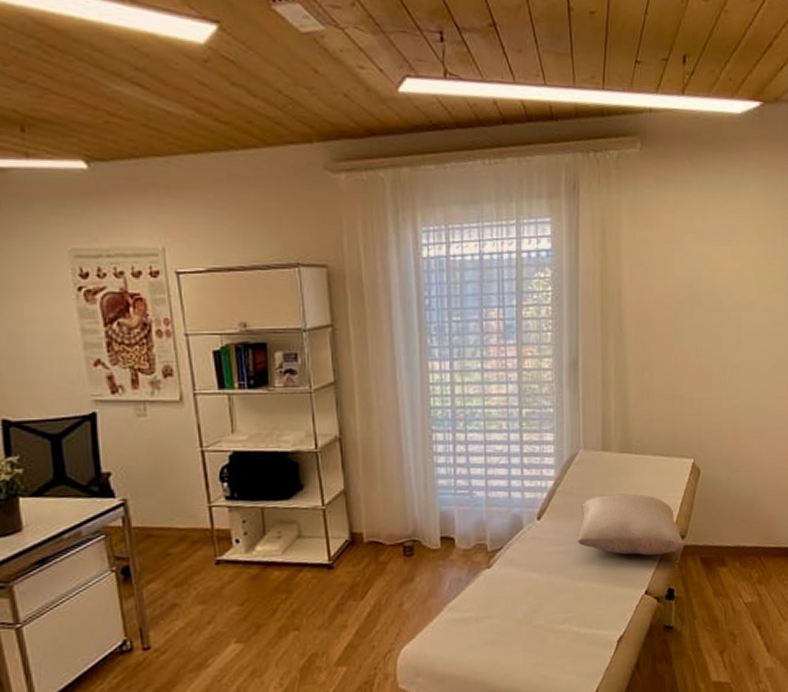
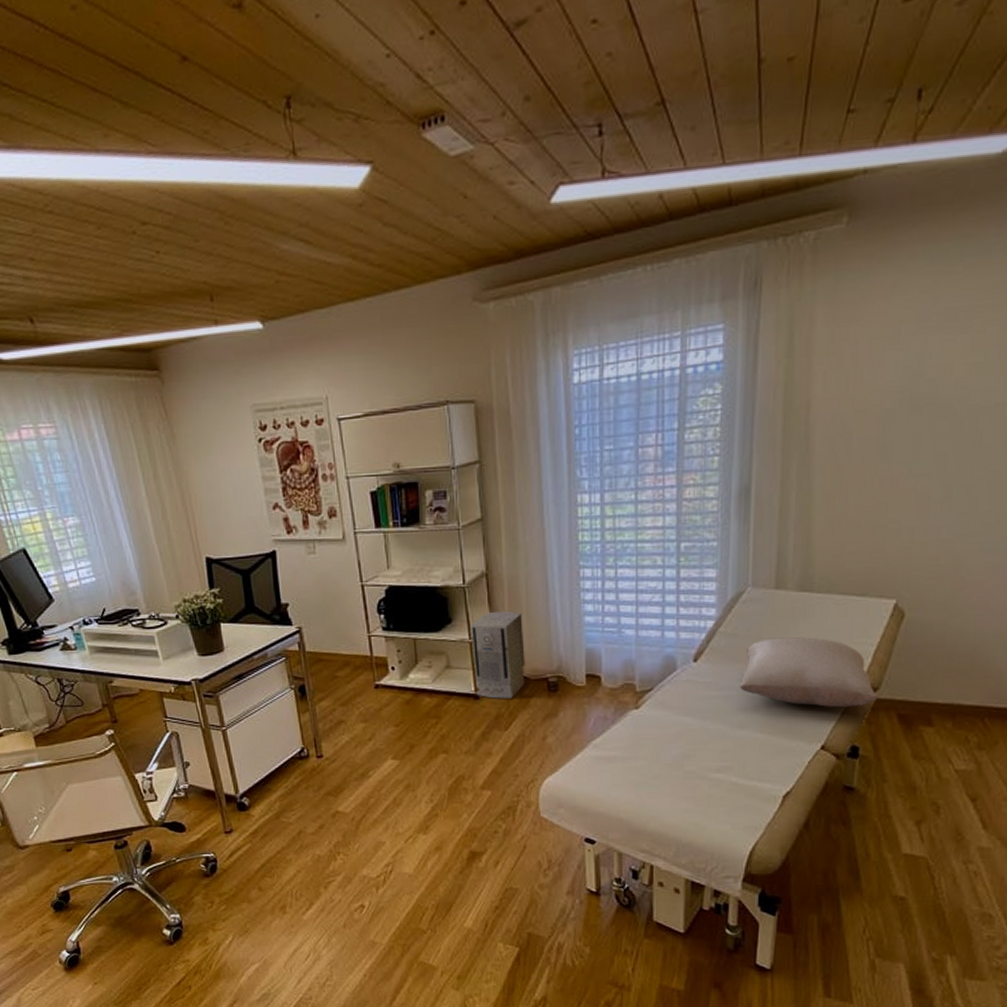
air purifier: none [323,475,381,568] -> present [470,611,525,699]

